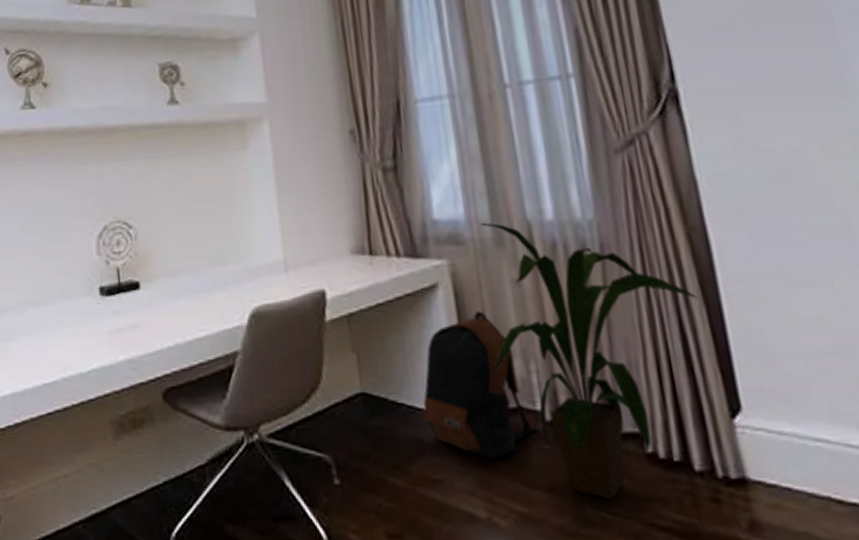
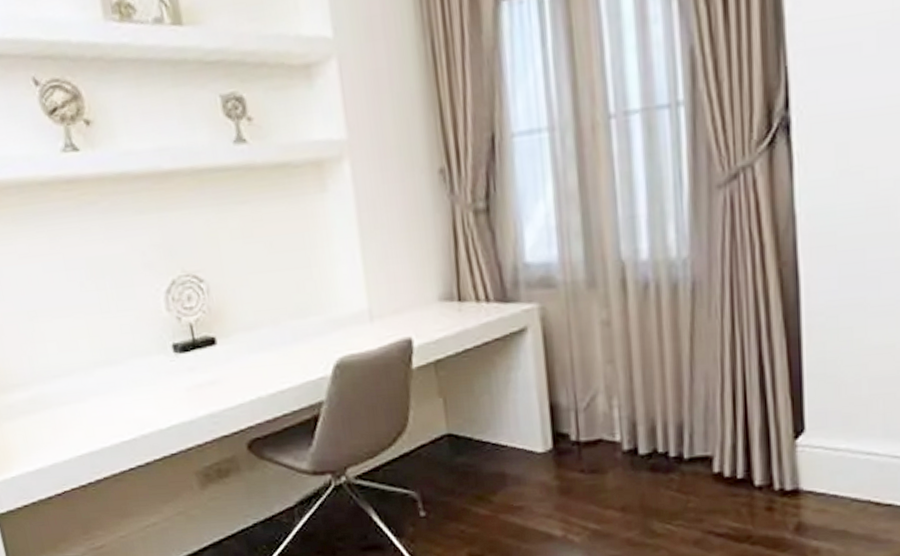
backpack: present [423,310,539,458] -> none [507,352,616,485]
house plant: present [480,222,697,500] -> none [574,264,779,514]

